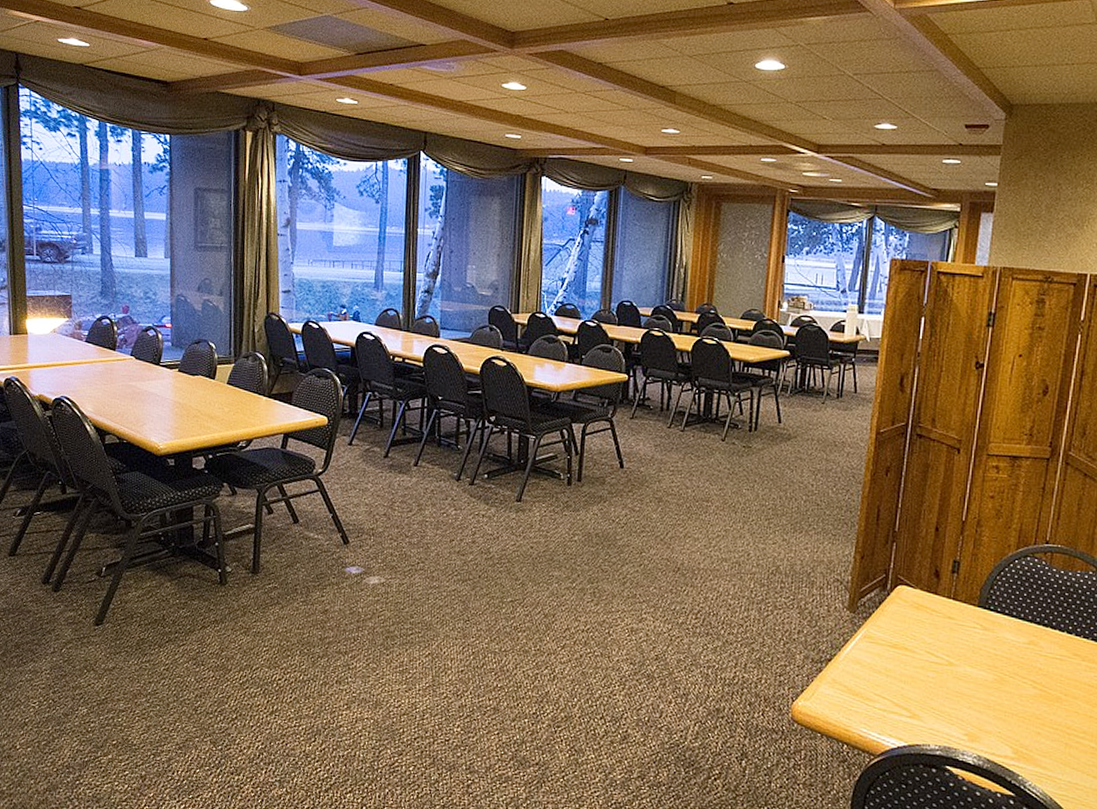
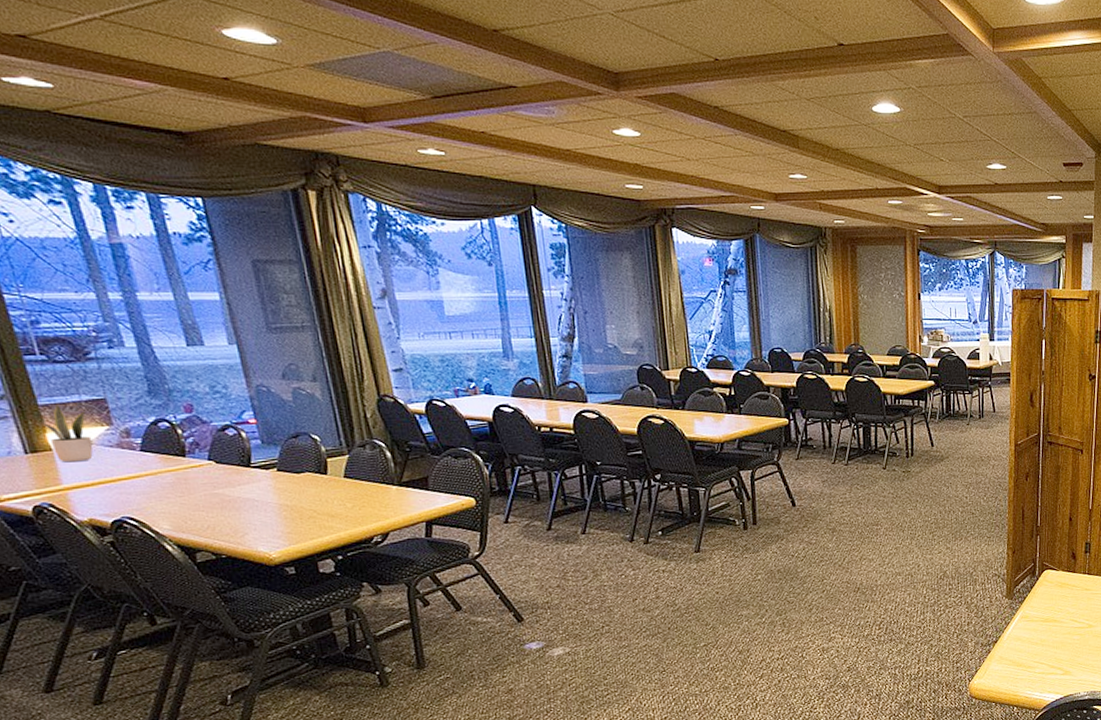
potted plant: none [23,296,59,346] -> present [38,403,93,463]

